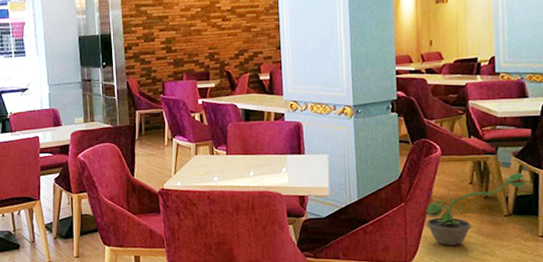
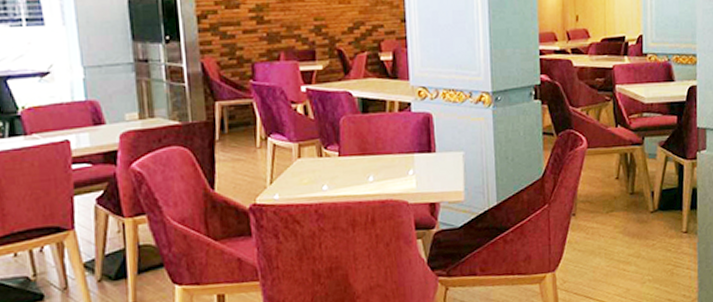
decorative plant: present [425,173,526,245] -> none [570,164,671,250]

